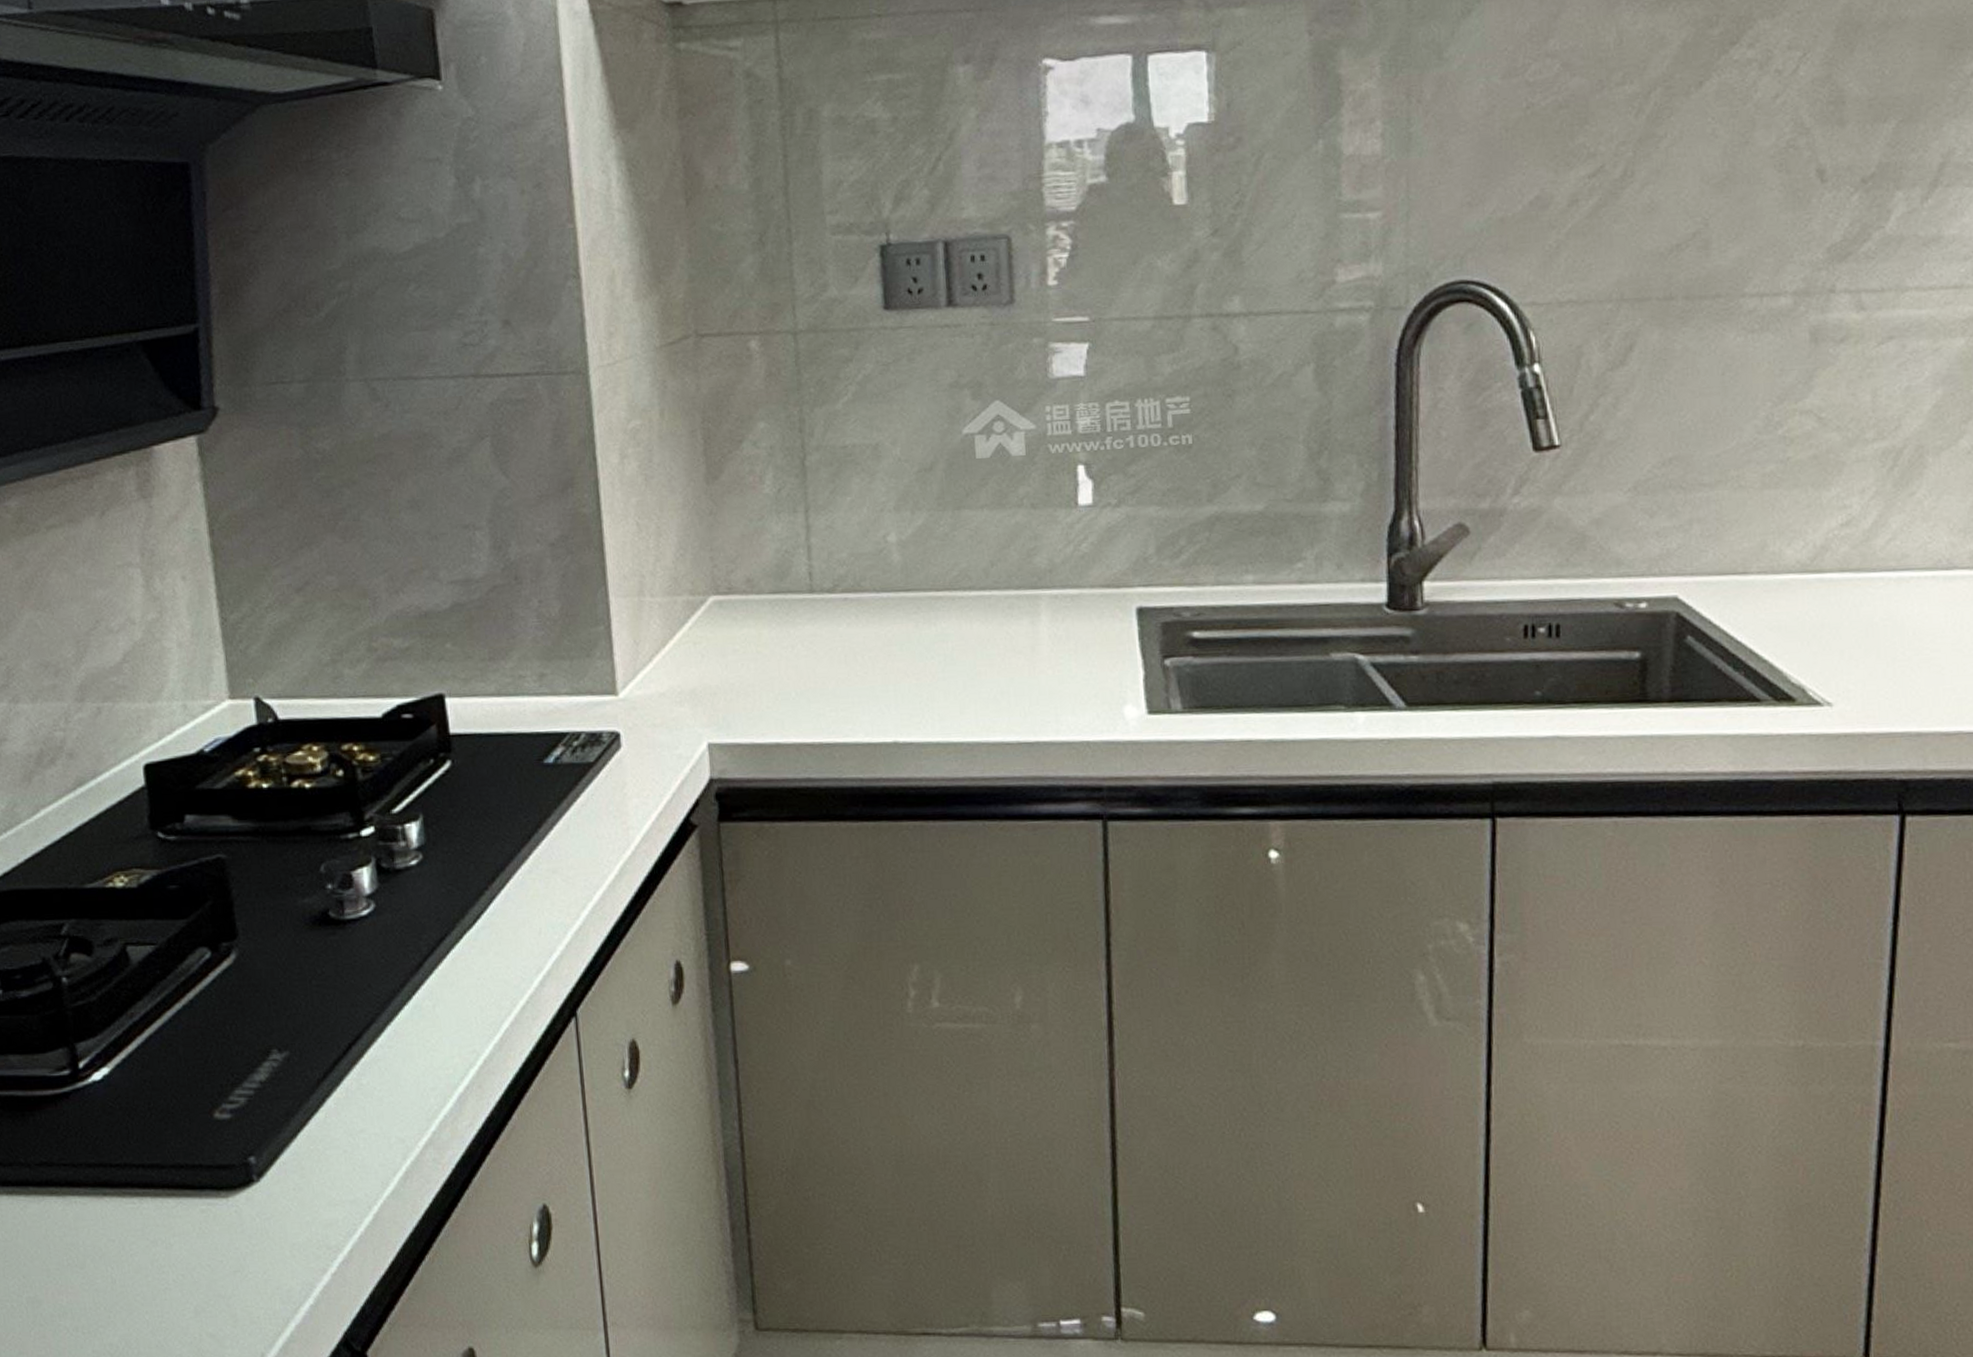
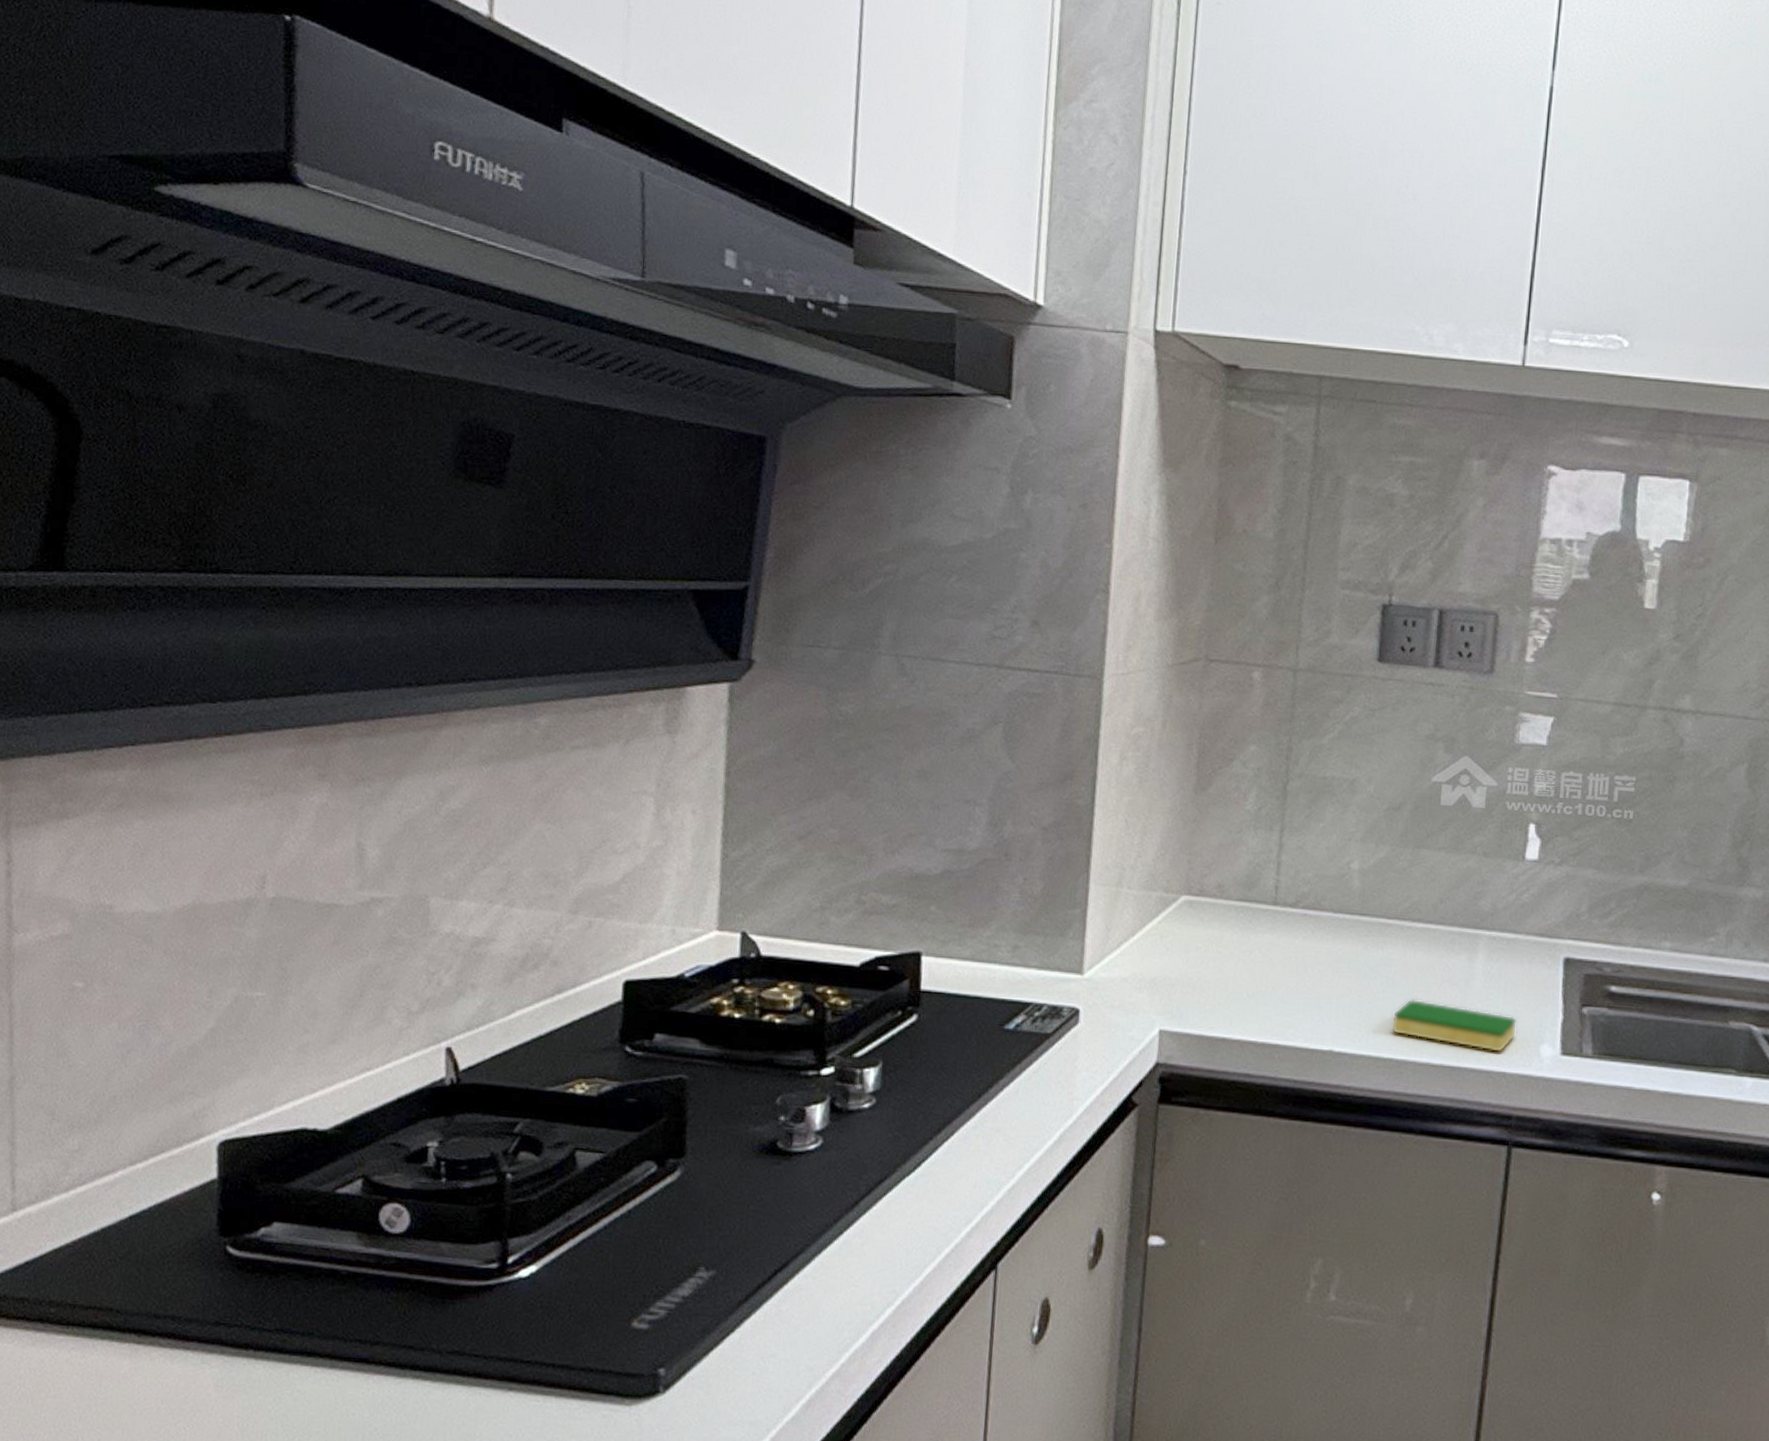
dish sponge: none [956,674,1096,721] -> present [1391,999,1518,1053]

